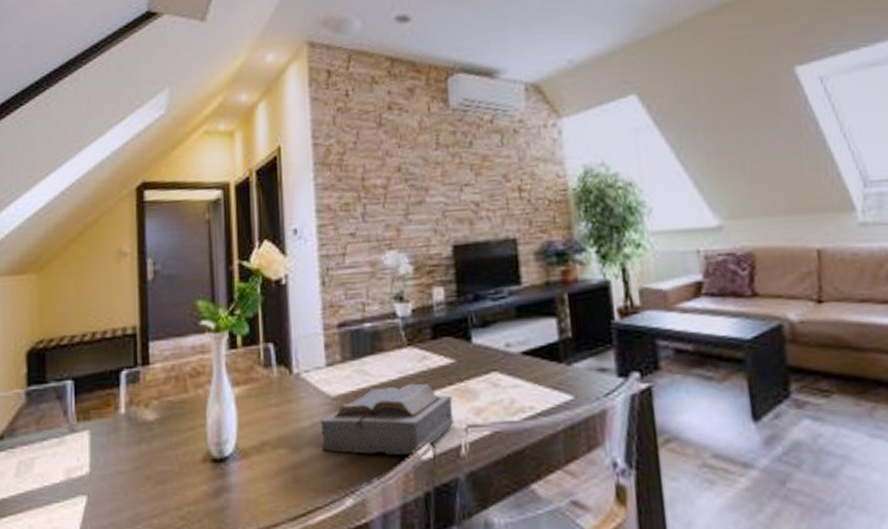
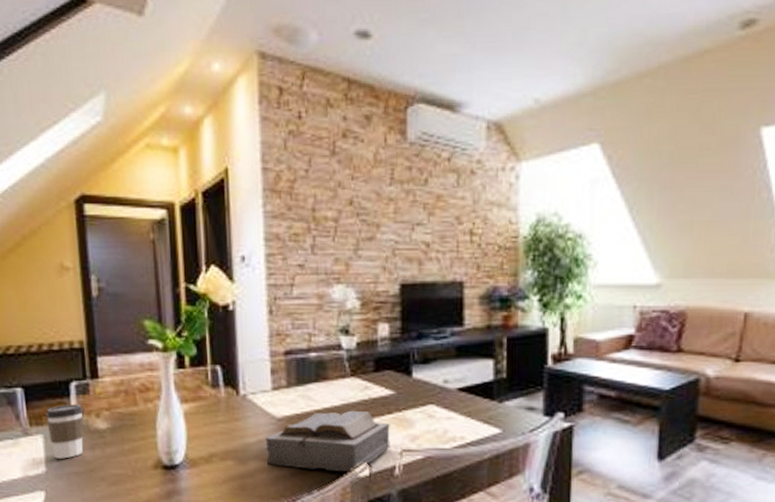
coffee cup: none [93,395,133,457] -> present [45,404,84,459]

